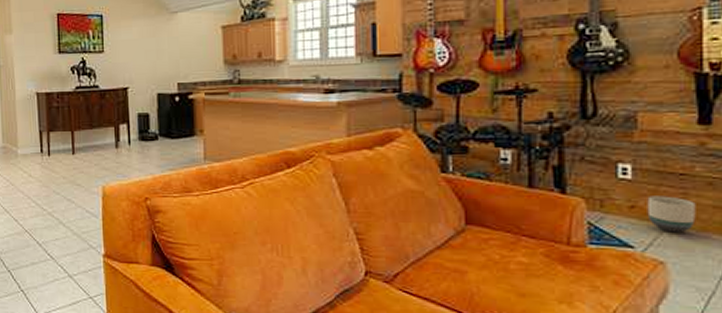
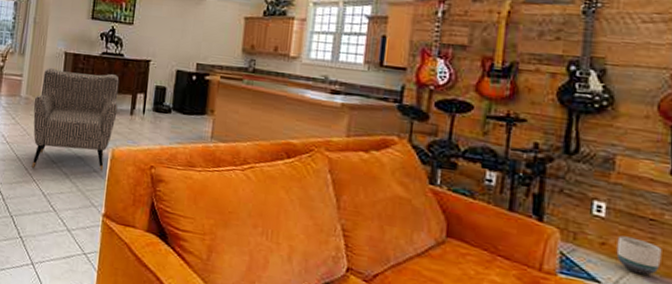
armchair: none [12,108,102,218] -> present [31,68,120,171]

